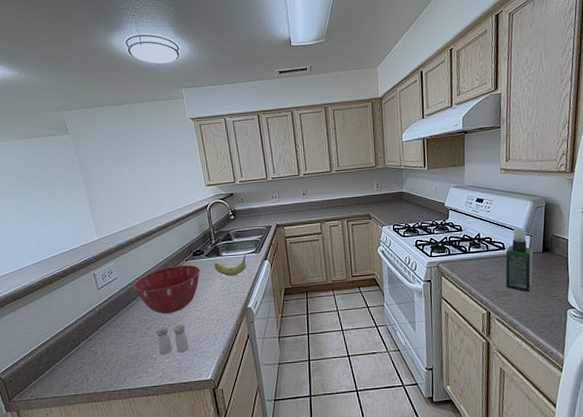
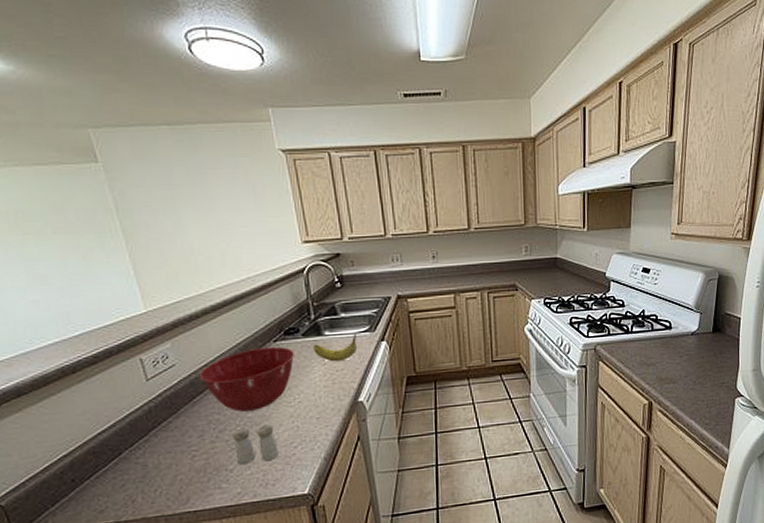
spray bottle: present [505,228,533,292] -> none [671,304,703,379]

